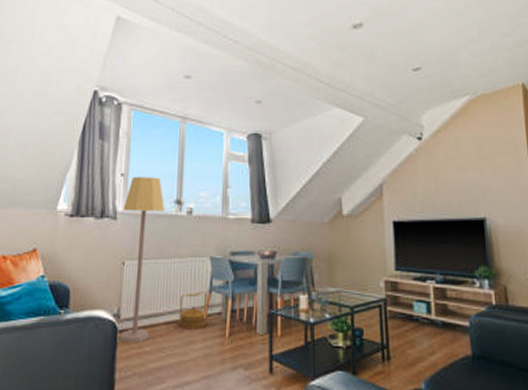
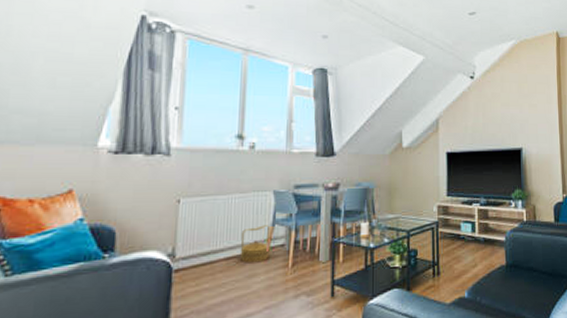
lamp: present [120,176,165,343] -> none [175,110,225,282]

